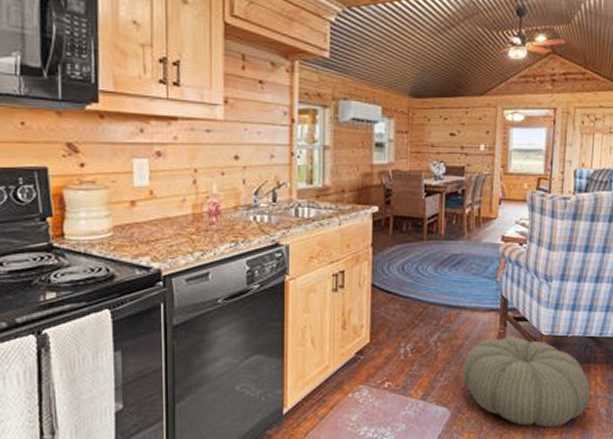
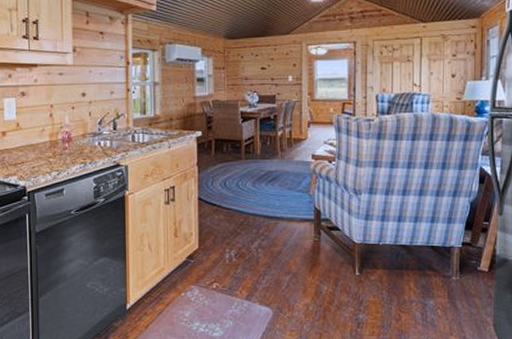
pouf: present [463,337,590,428] -> none [283,244,404,329]

